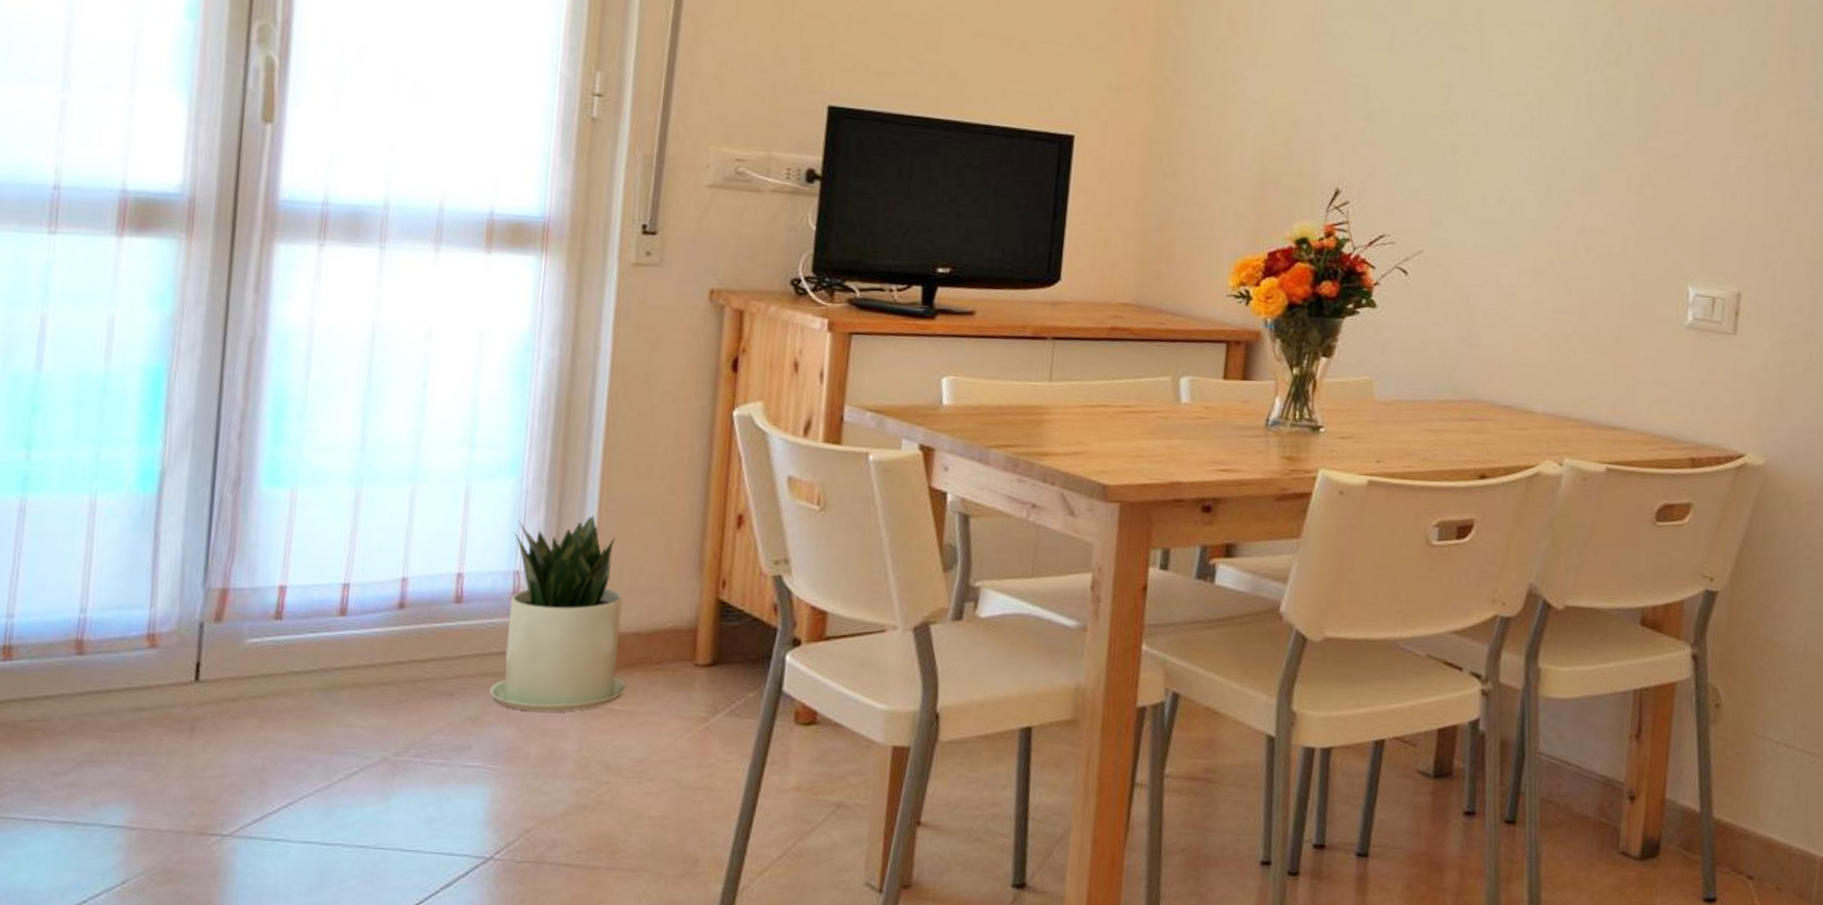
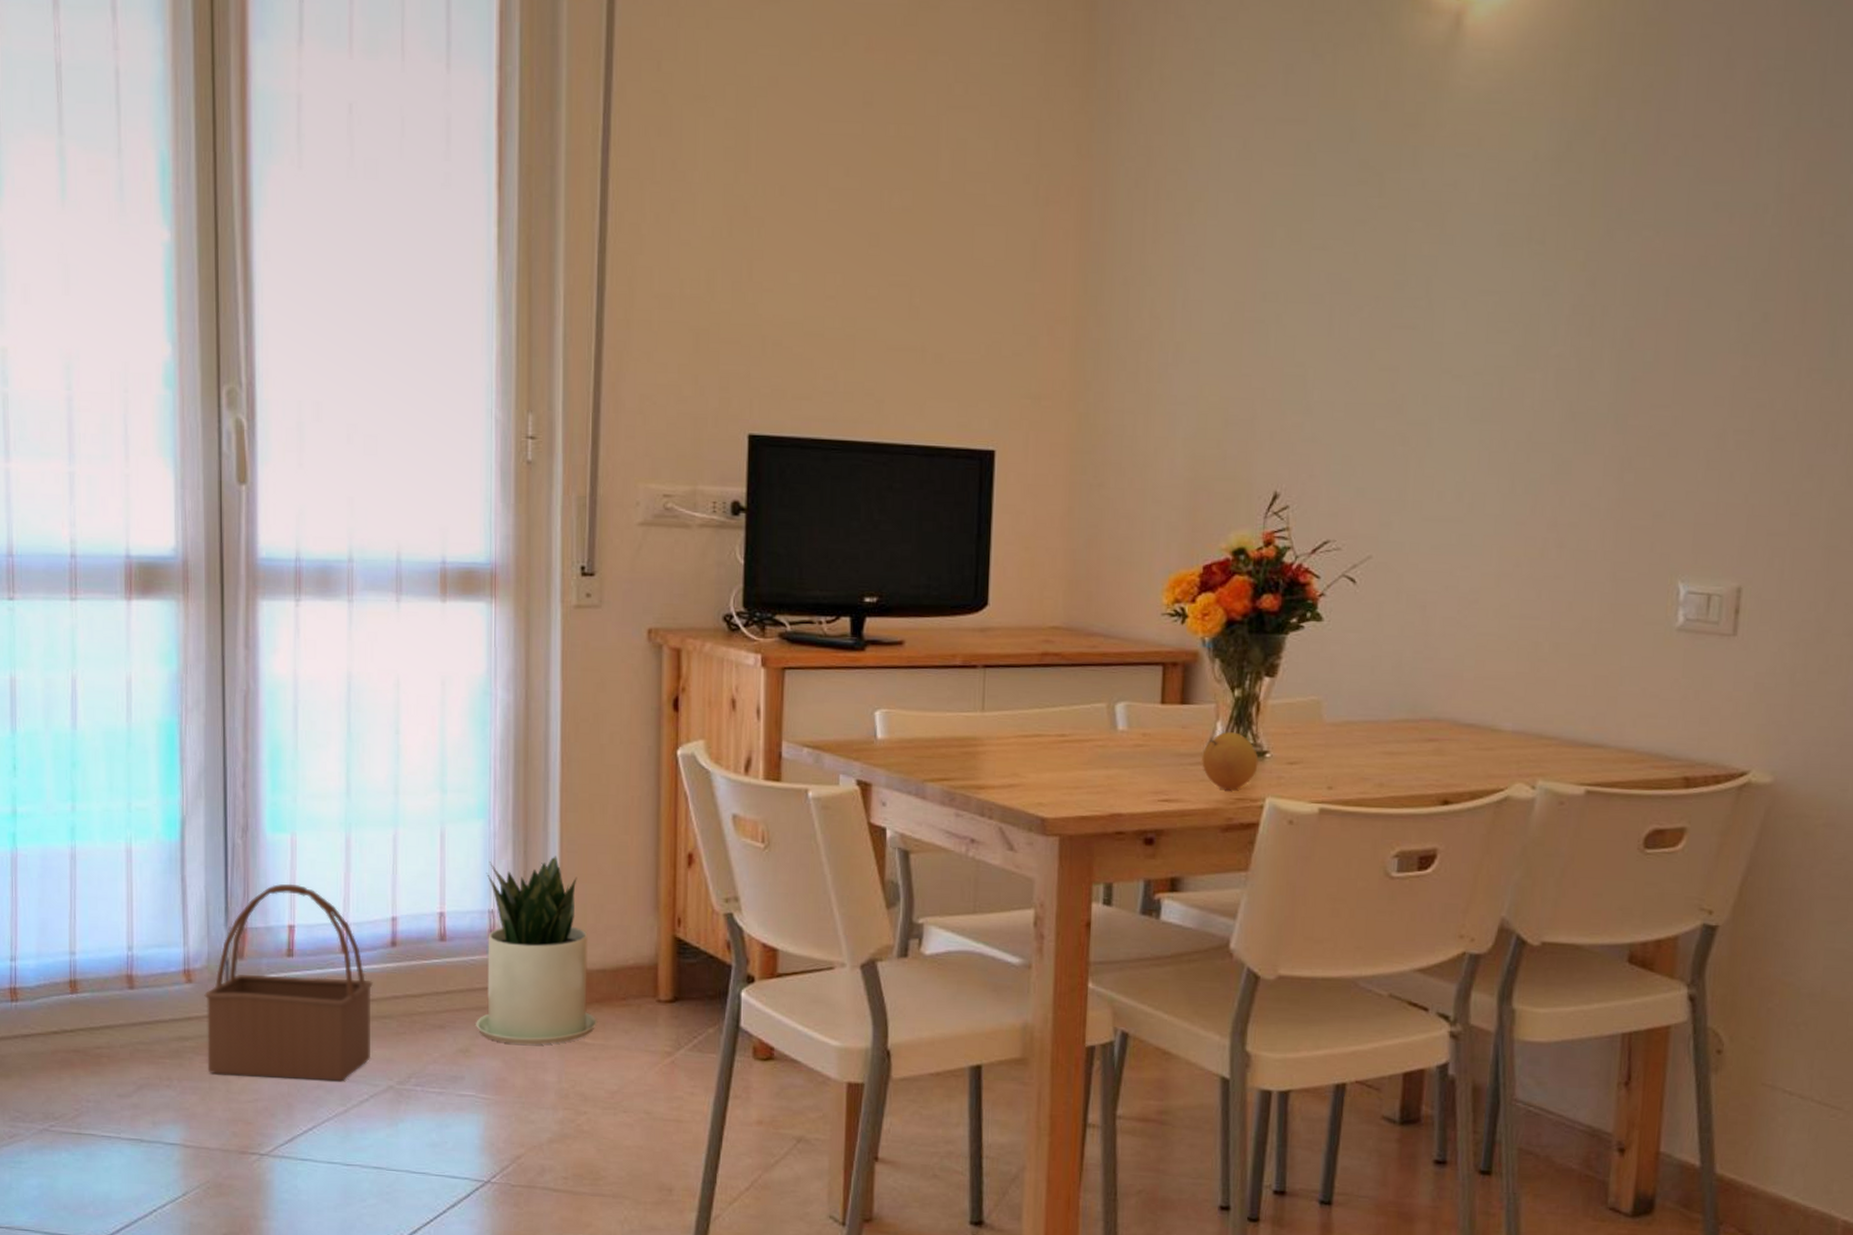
basket: none [166,541,374,754] -> present [204,883,373,1082]
fruit: none [1260,407,1313,461] -> present [1202,732,1258,790]

